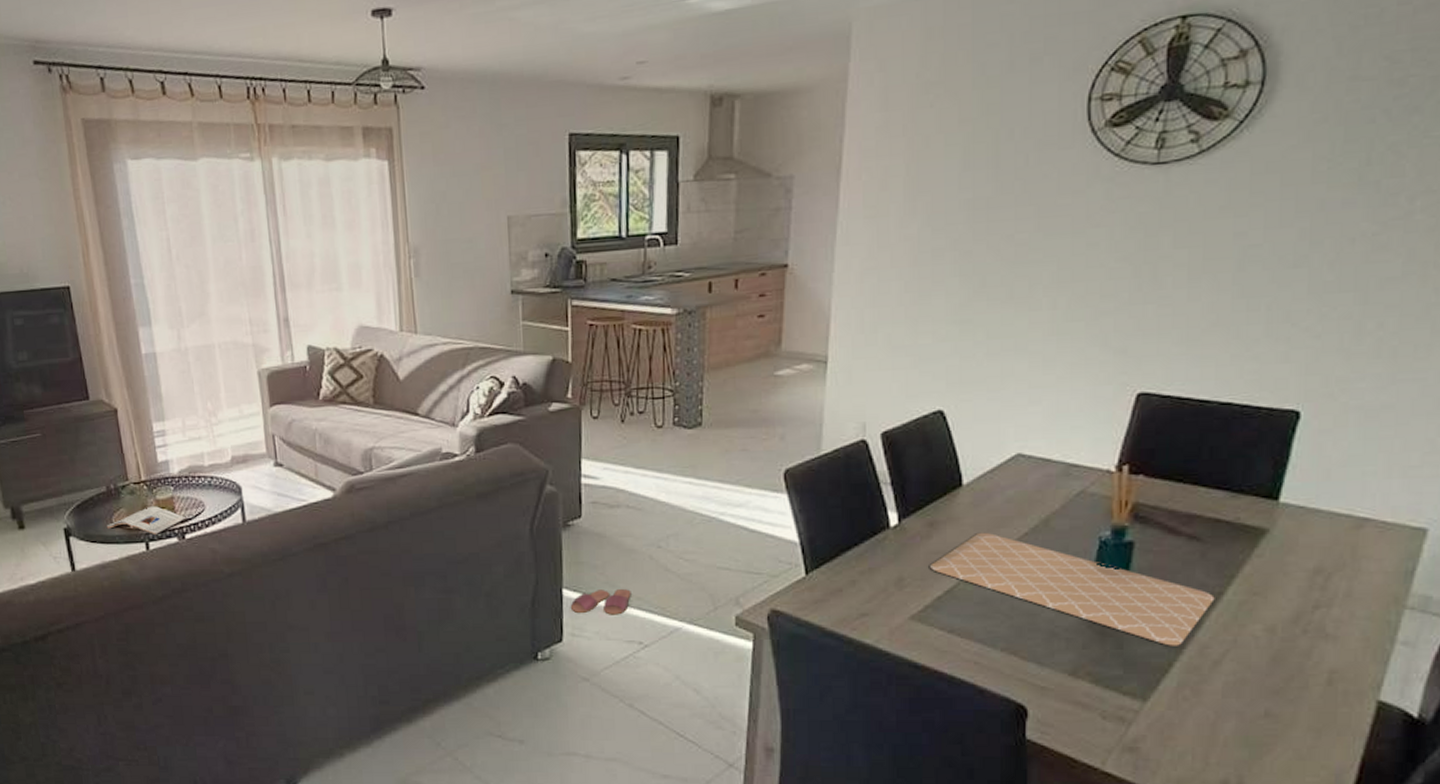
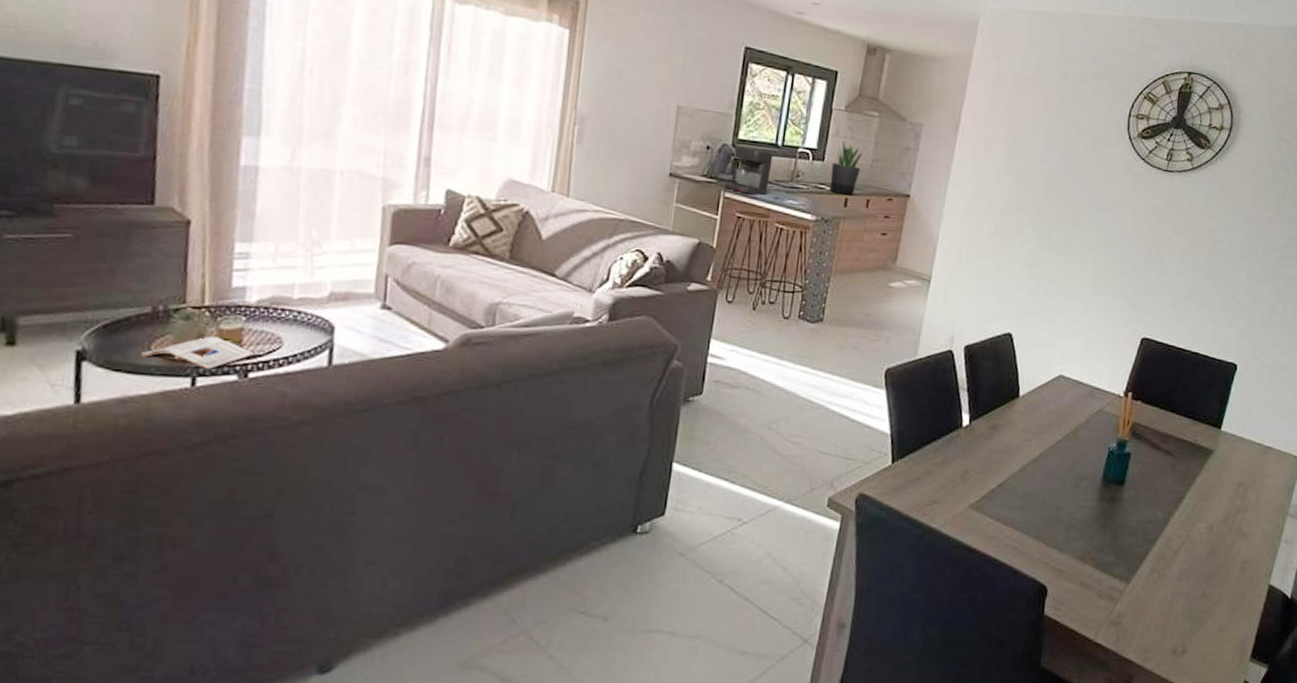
coffee maker: none [570,245,619,299] -> present [724,145,773,195]
slippers: present [571,589,631,615] -> none [678,466,738,491]
planter: none [687,216,722,279] -> present [829,141,862,195]
placemat: present [930,532,1215,646] -> none [989,436,1178,539]

